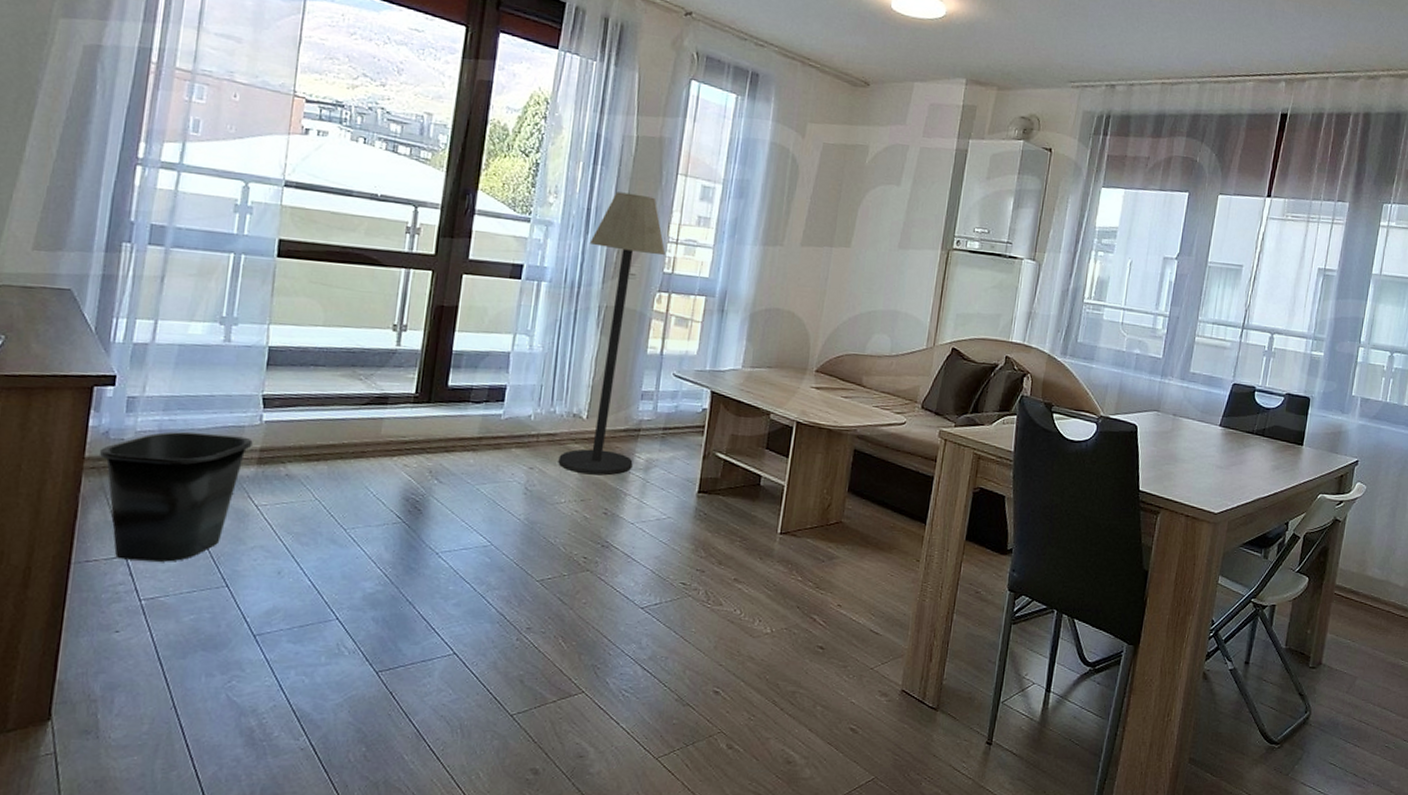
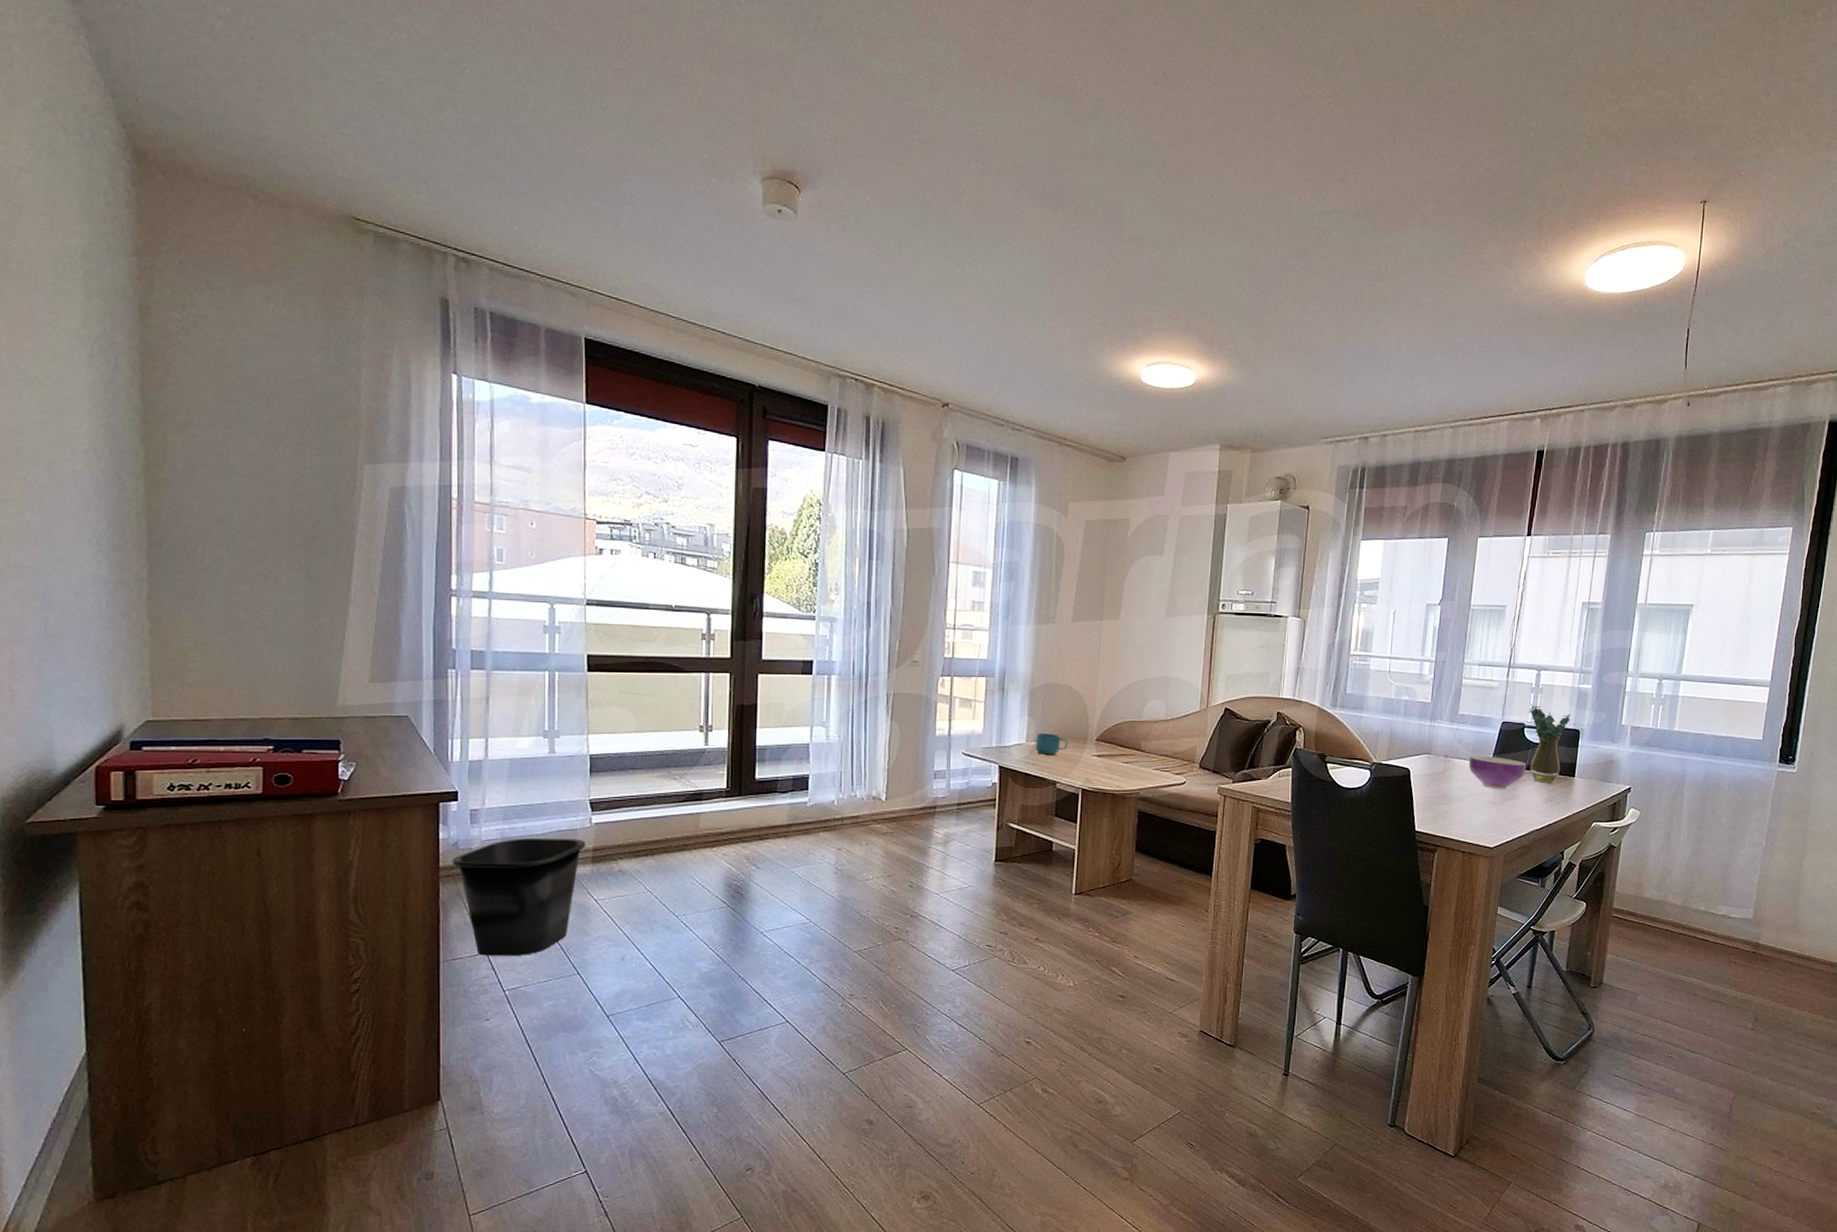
floor lamp: present [558,192,666,476] -> none [863,584,944,852]
cup: none [750,359,786,384] -> present [1035,732,1068,755]
bowl: none [1197,415,1256,454] -> present [1468,755,1527,790]
vase: none [1258,367,1301,450] -> present [1529,704,1570,783]

